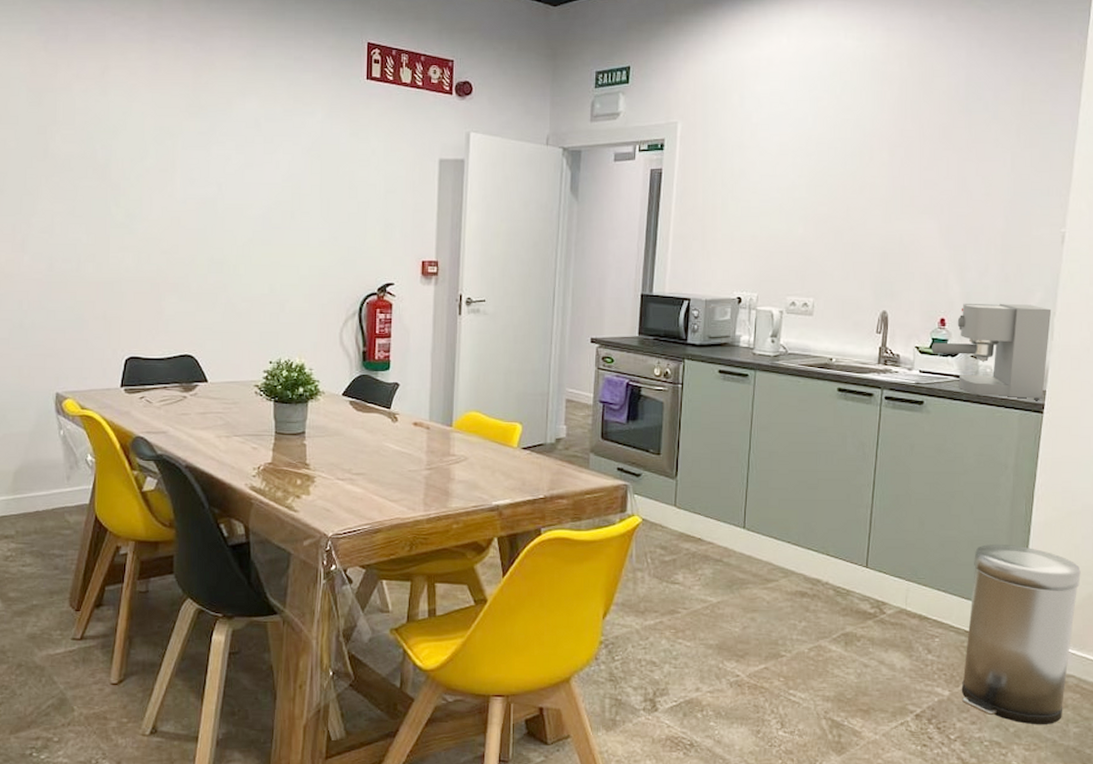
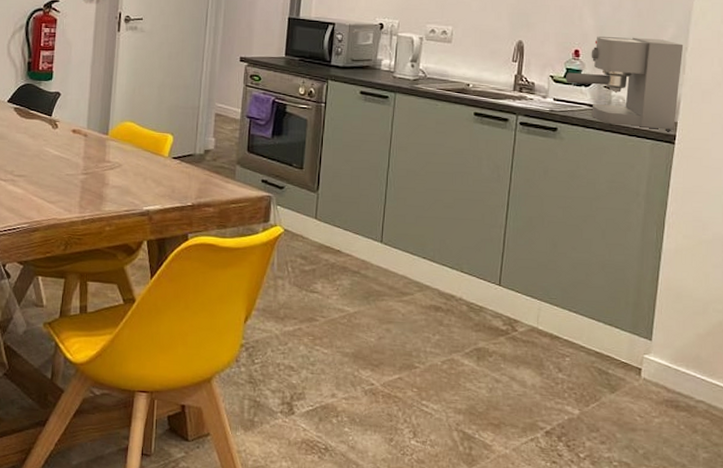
pedal bin: present [961,544,1081,724] -> none [591,268,711,448]

